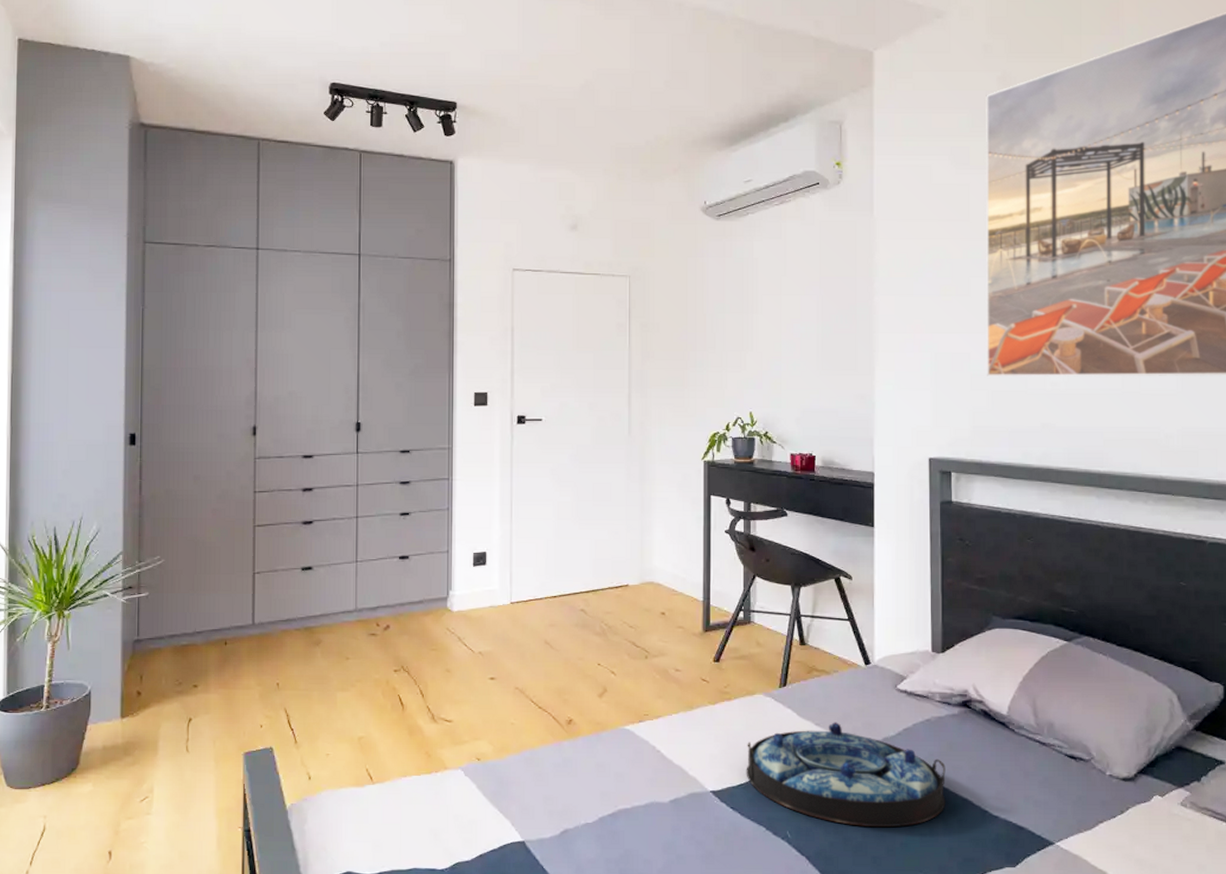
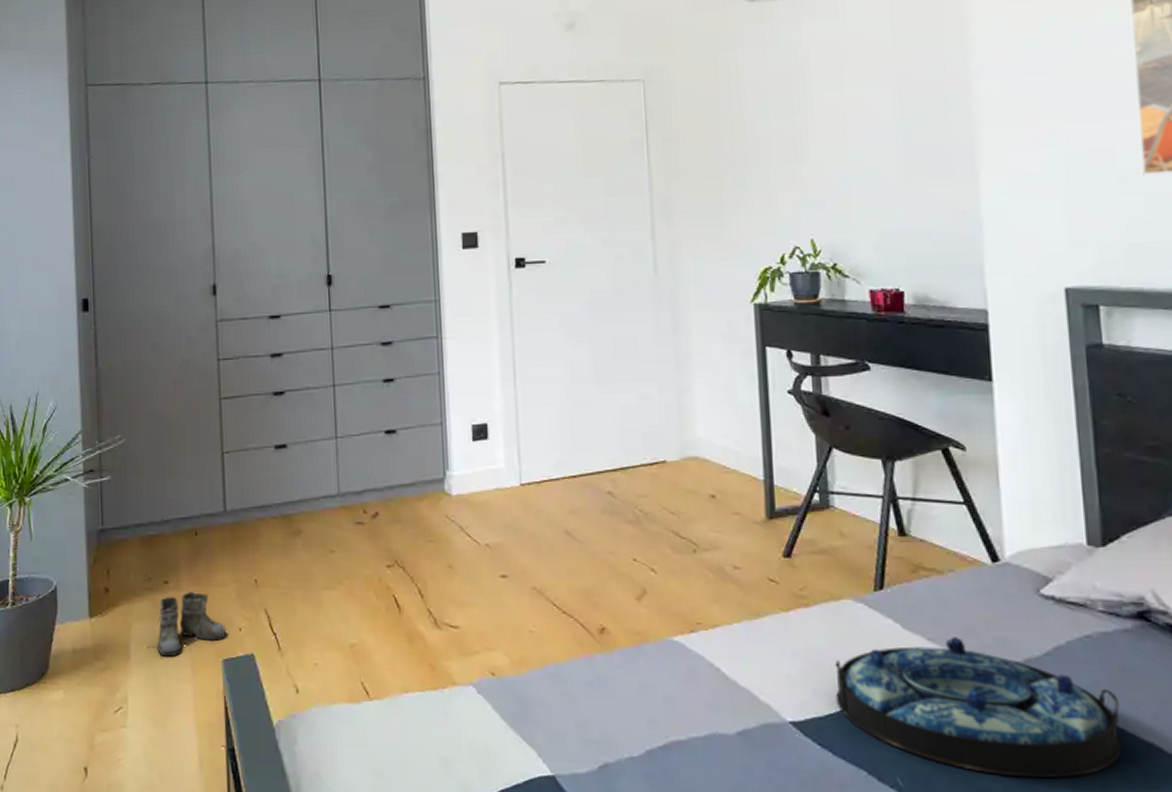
boots: none [173,693,249,751] -> present [146,591,227,657]

